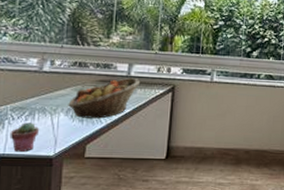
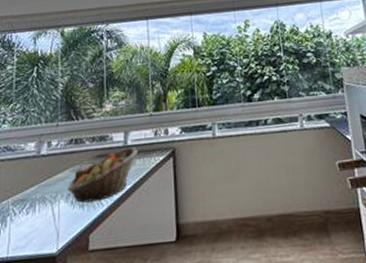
potted succulent: present [9,122,40,153] -> none [12,215,41,254]

